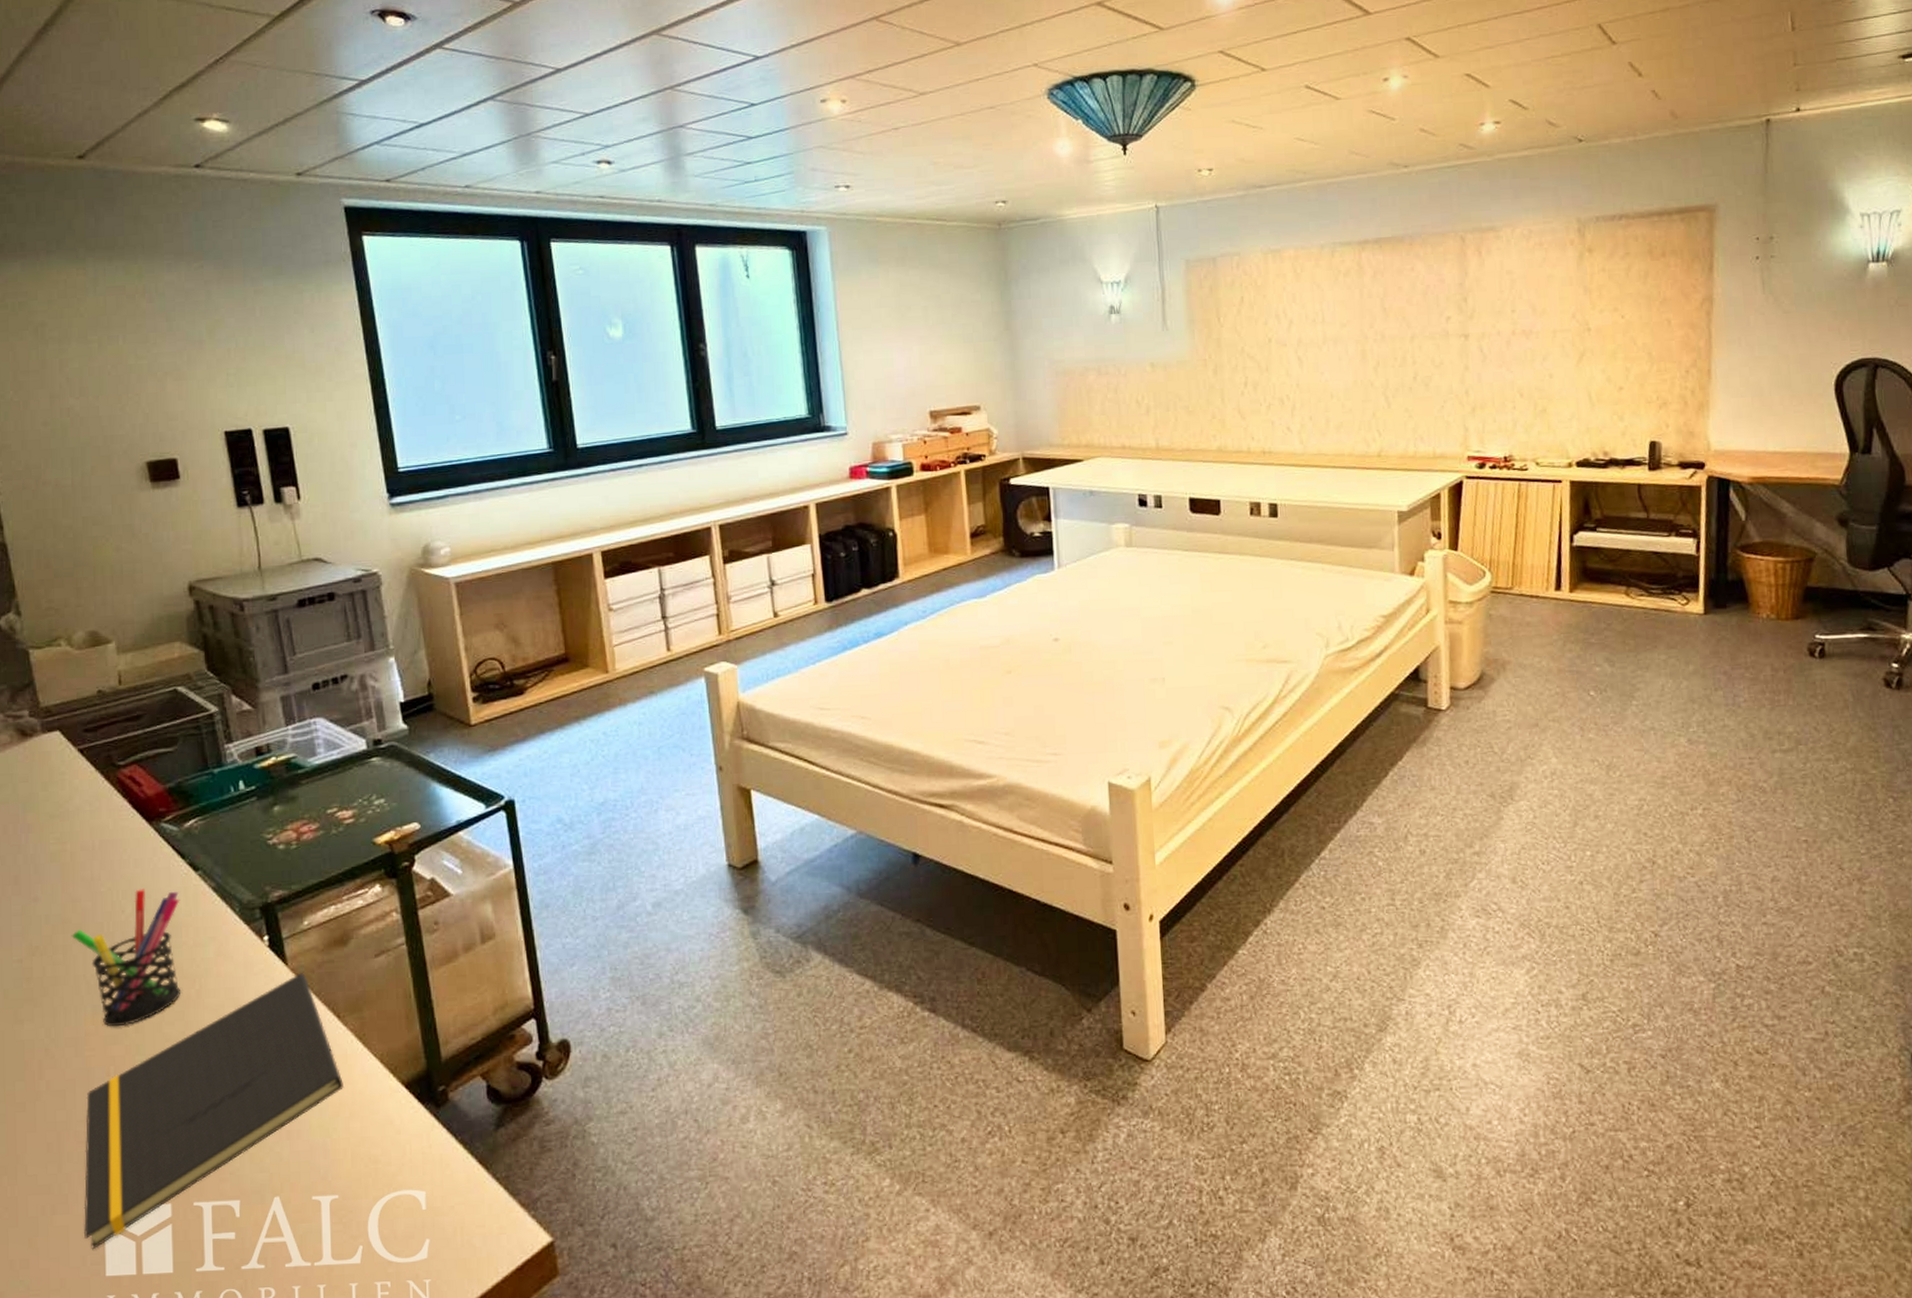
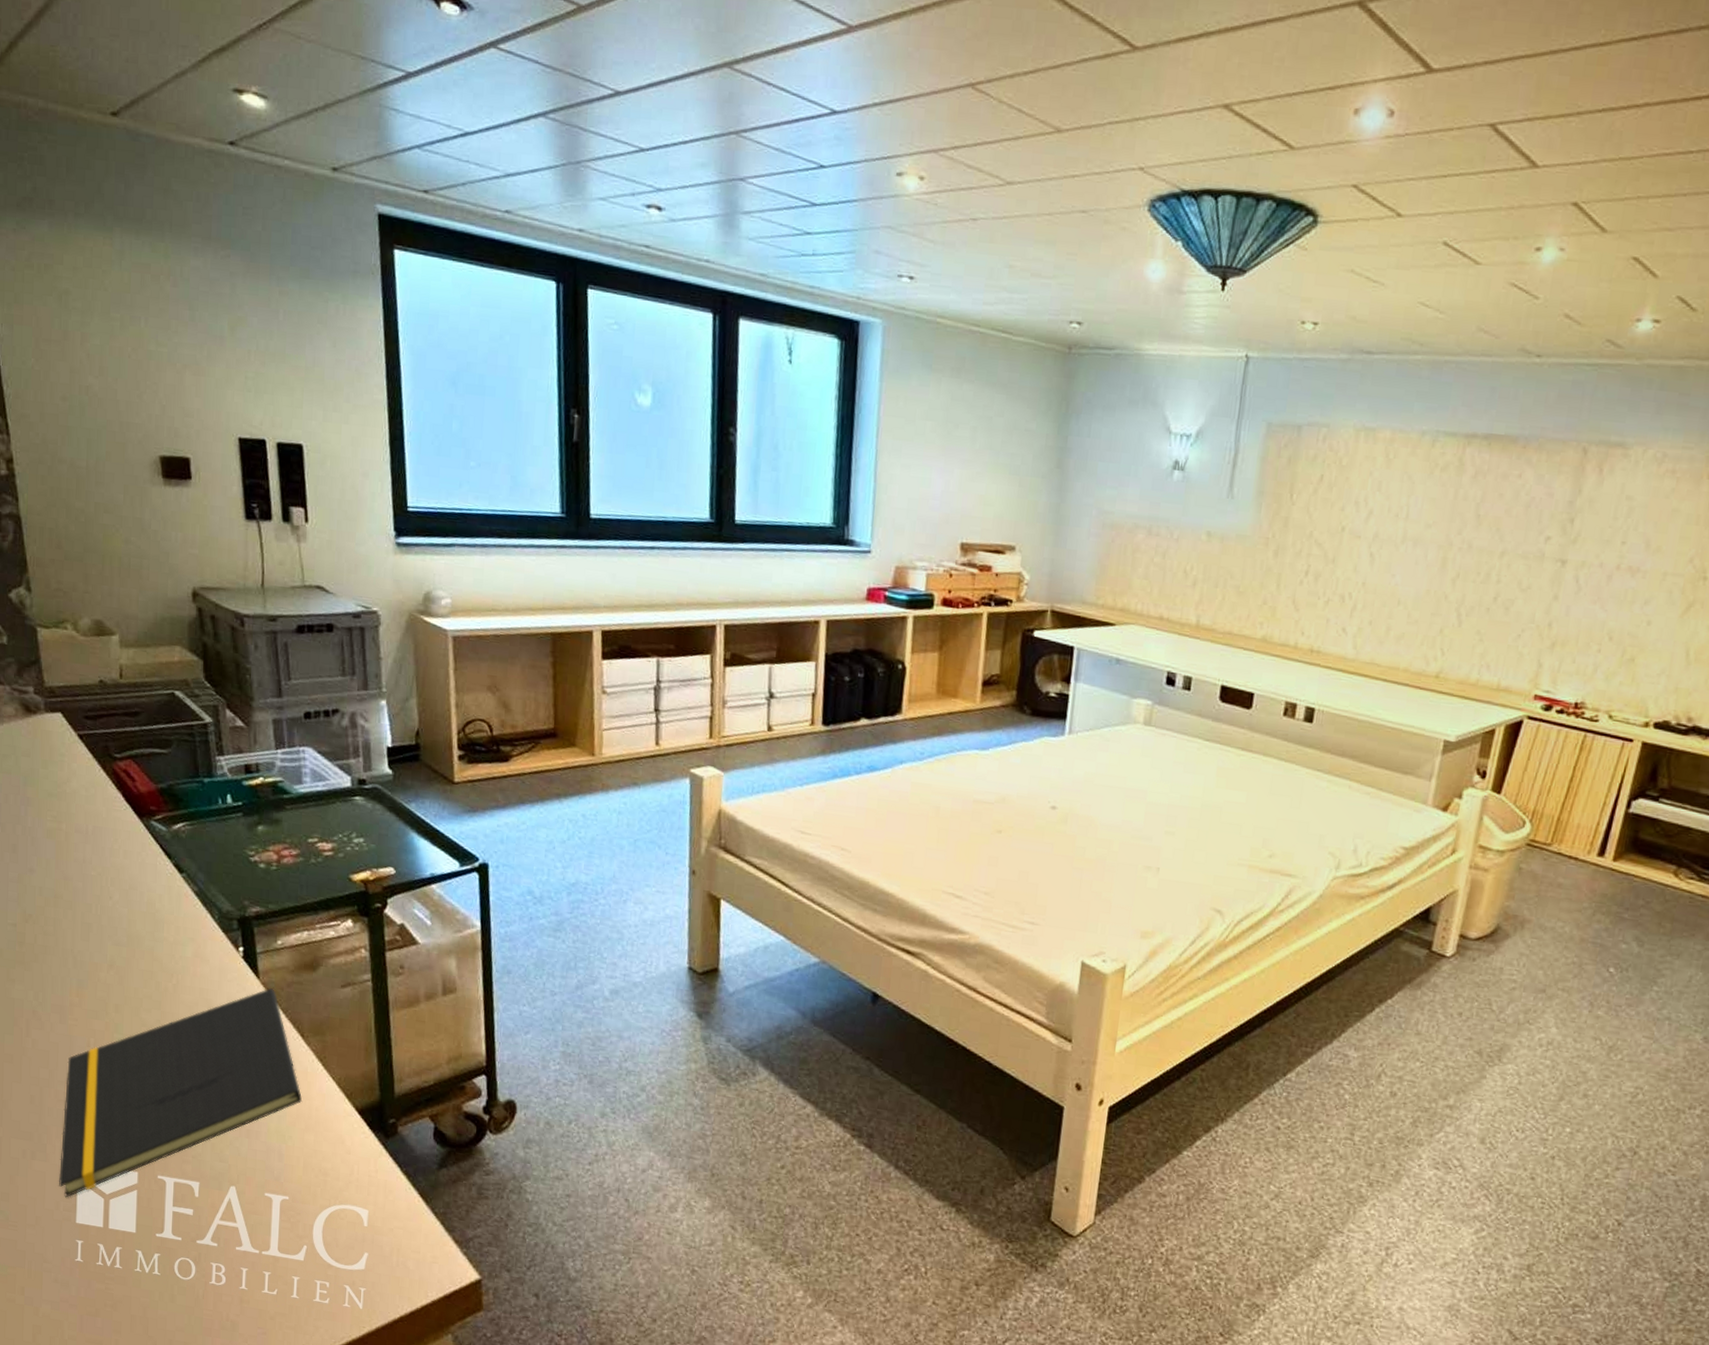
pen holder: present [71,889,182,1027] -> none [62,879,164,1005]

